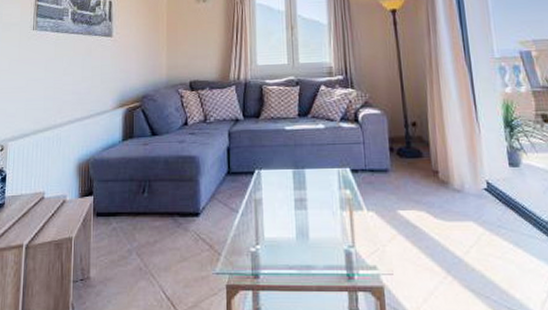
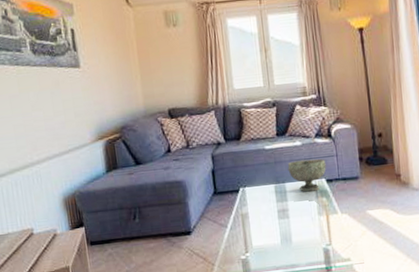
decorative bowl: none [308,145,352,181] -> present [287,158,326,192]

